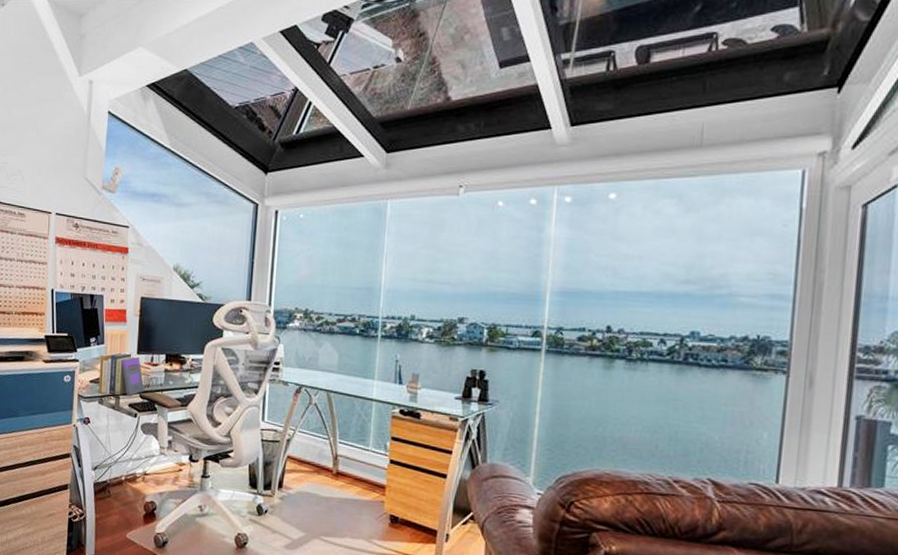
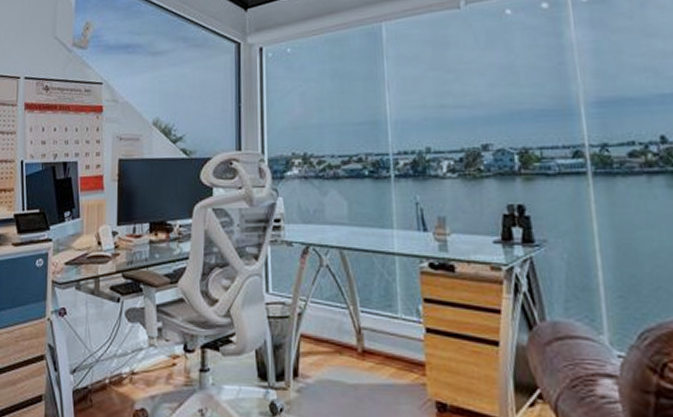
books: present [98,352,145,397] -> none [75,225,128,278]

